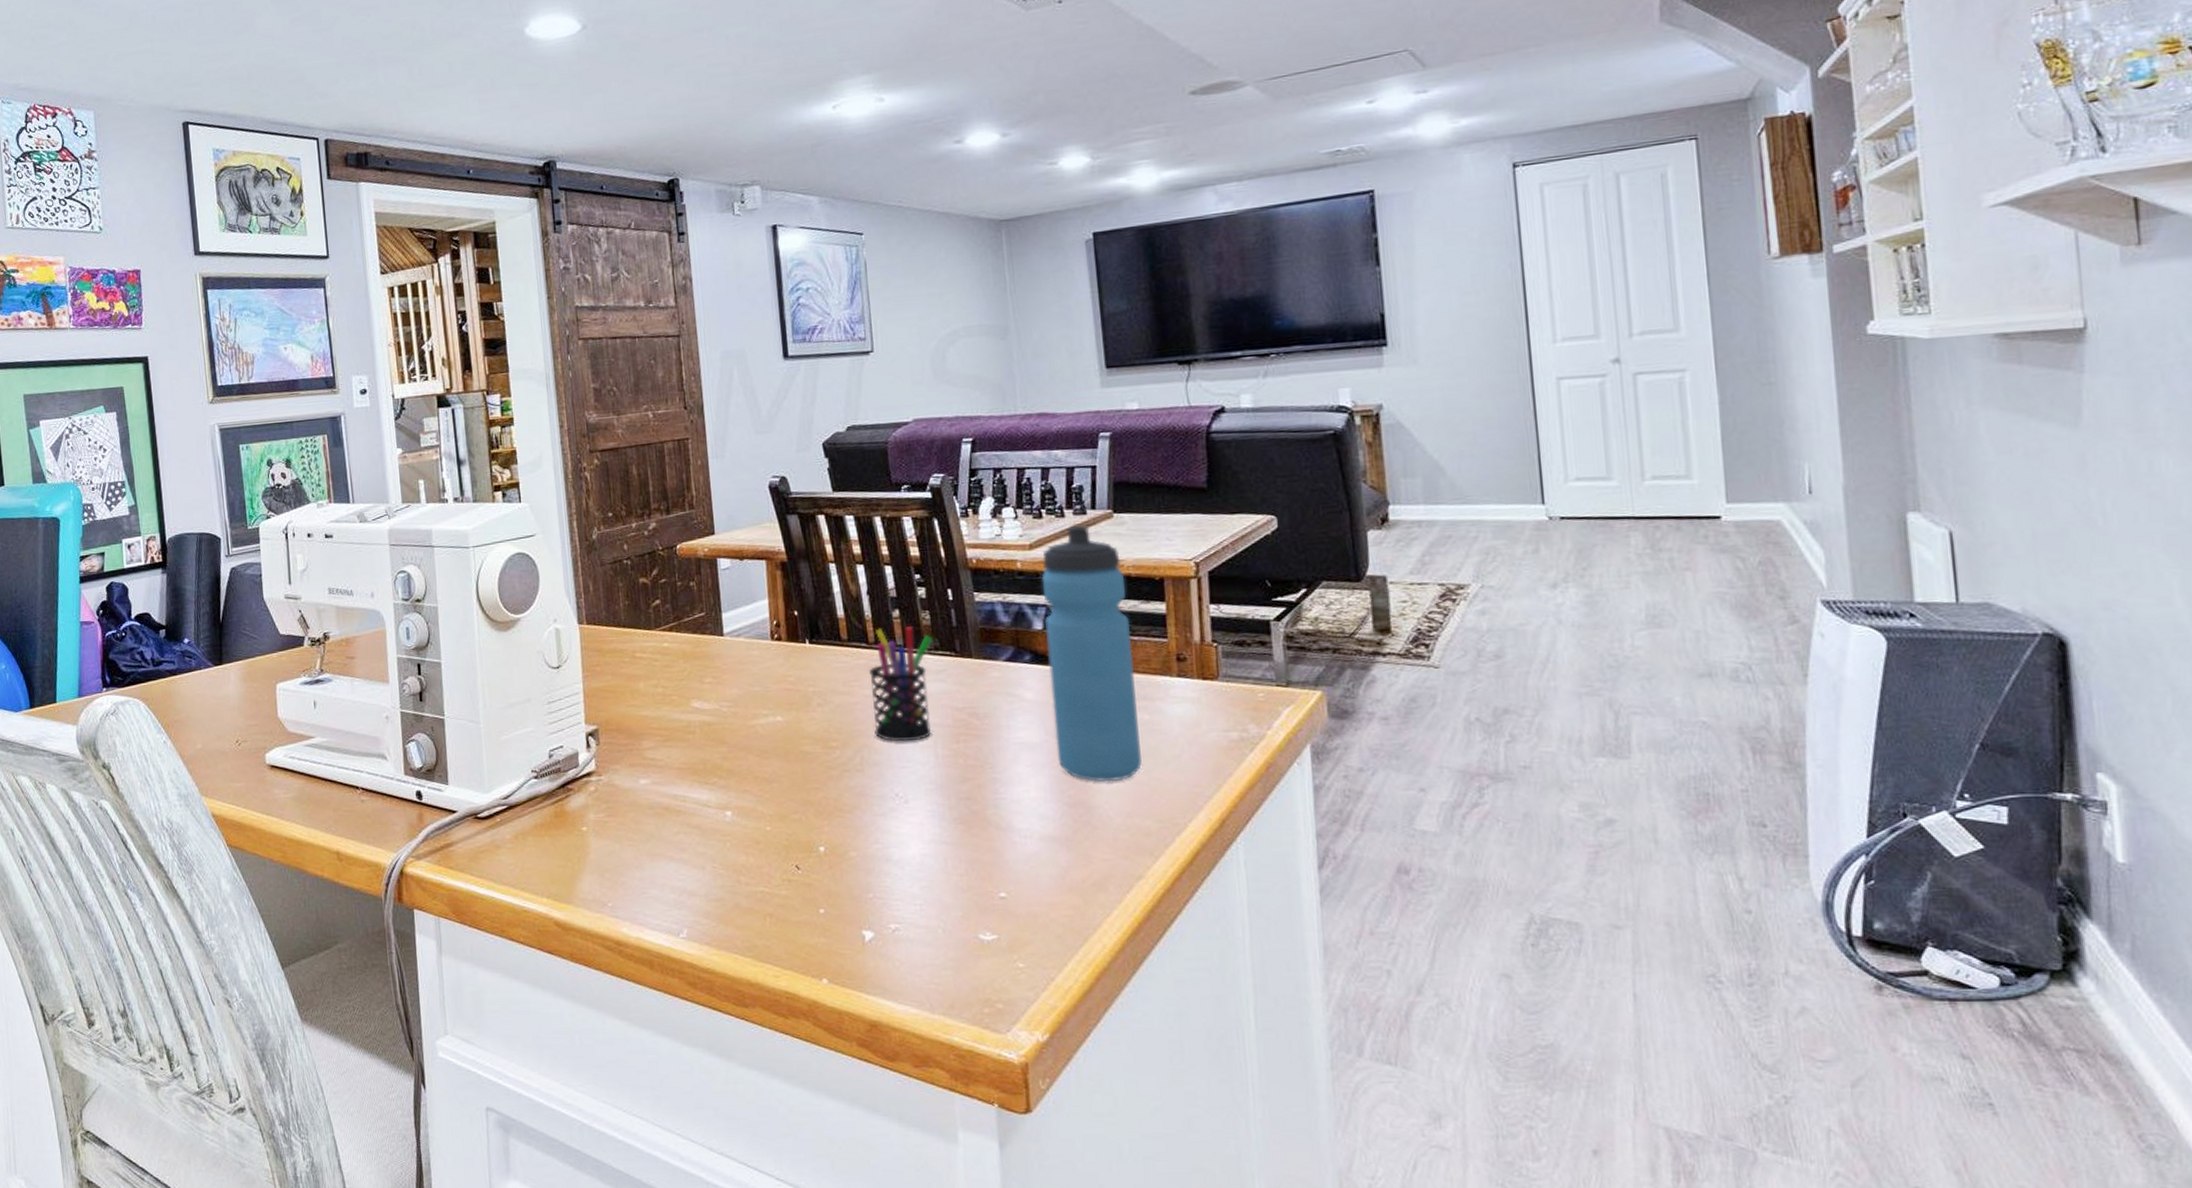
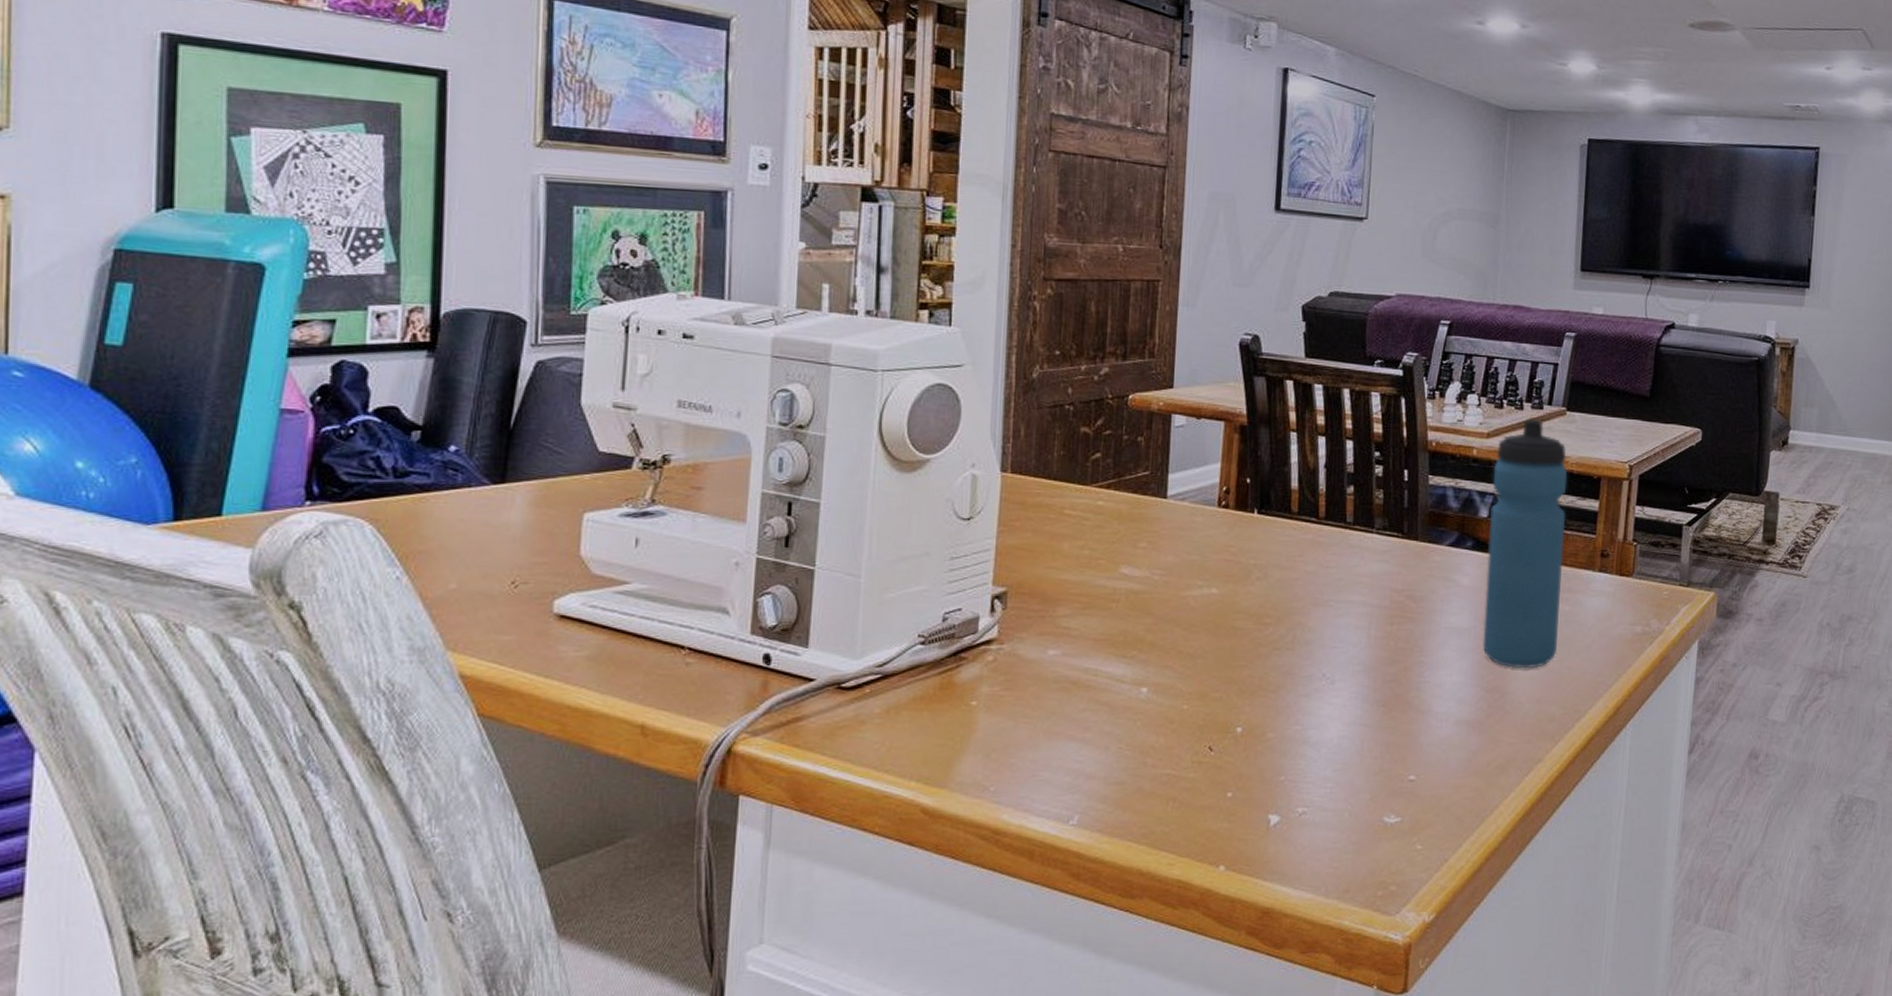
pen holder: present [869,625,932,742] -> none [1311,503,1382,621]

